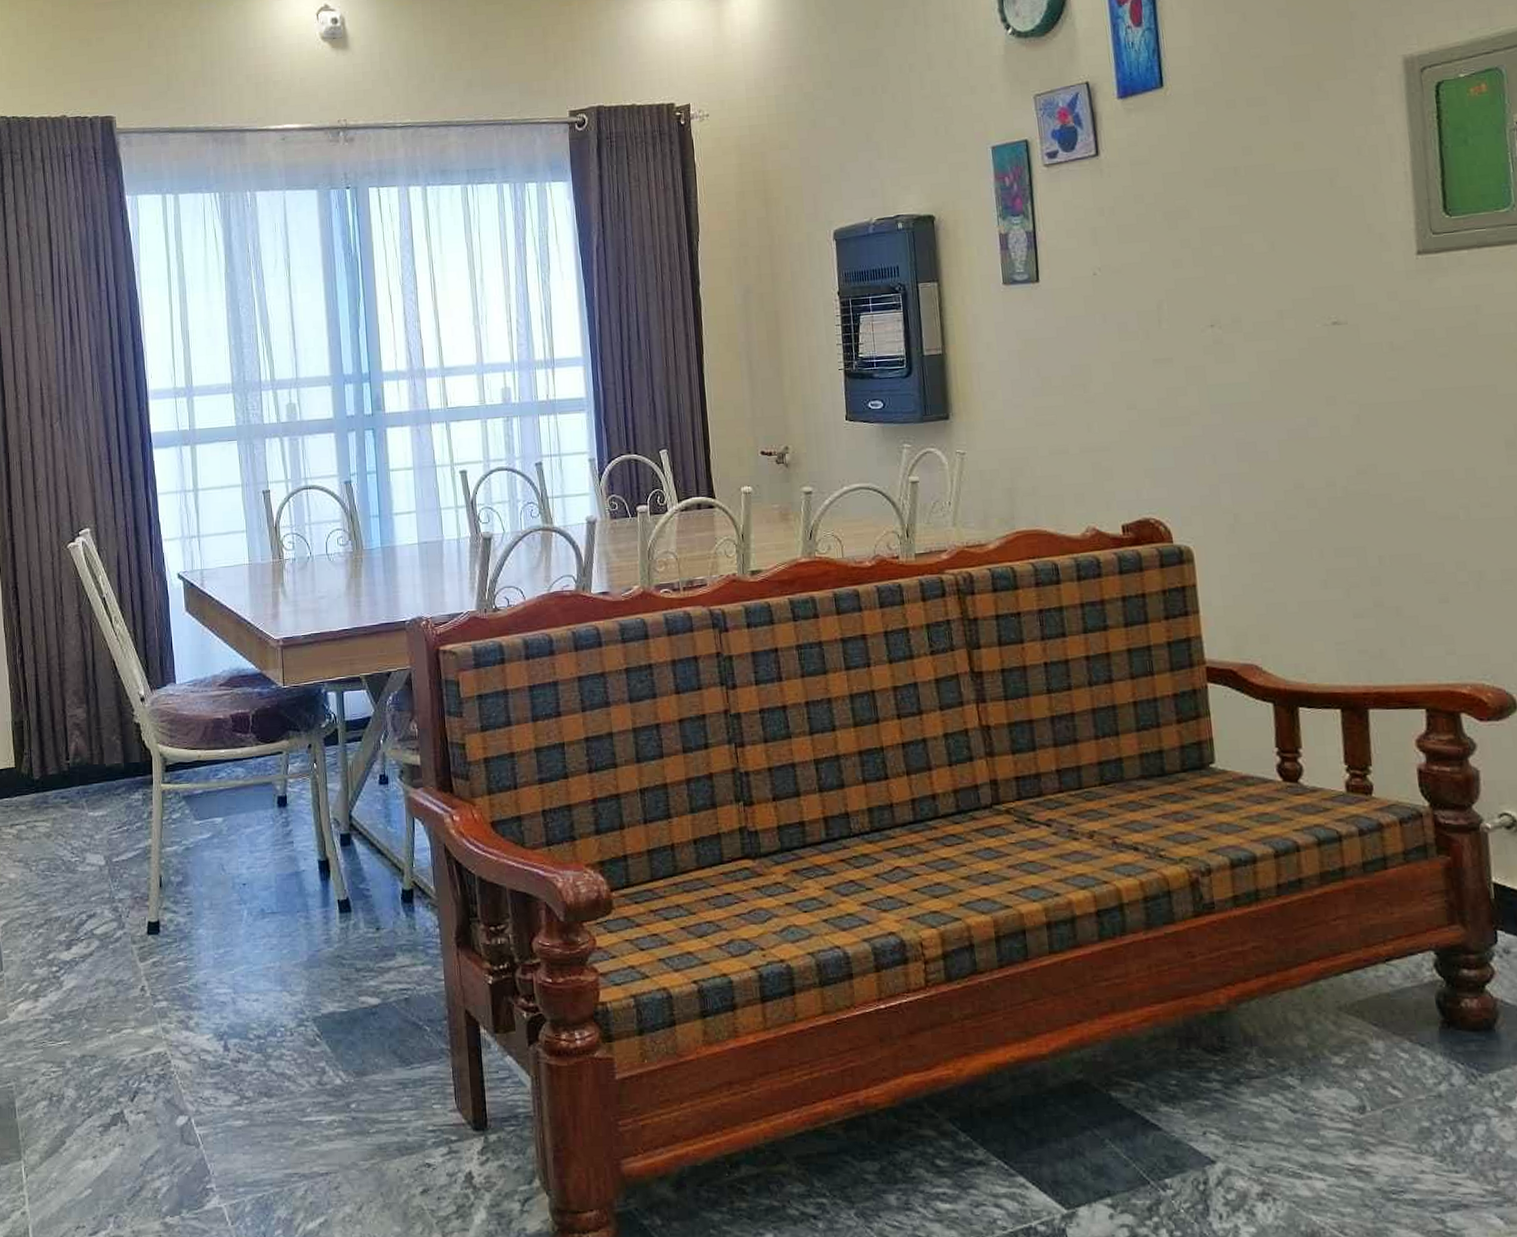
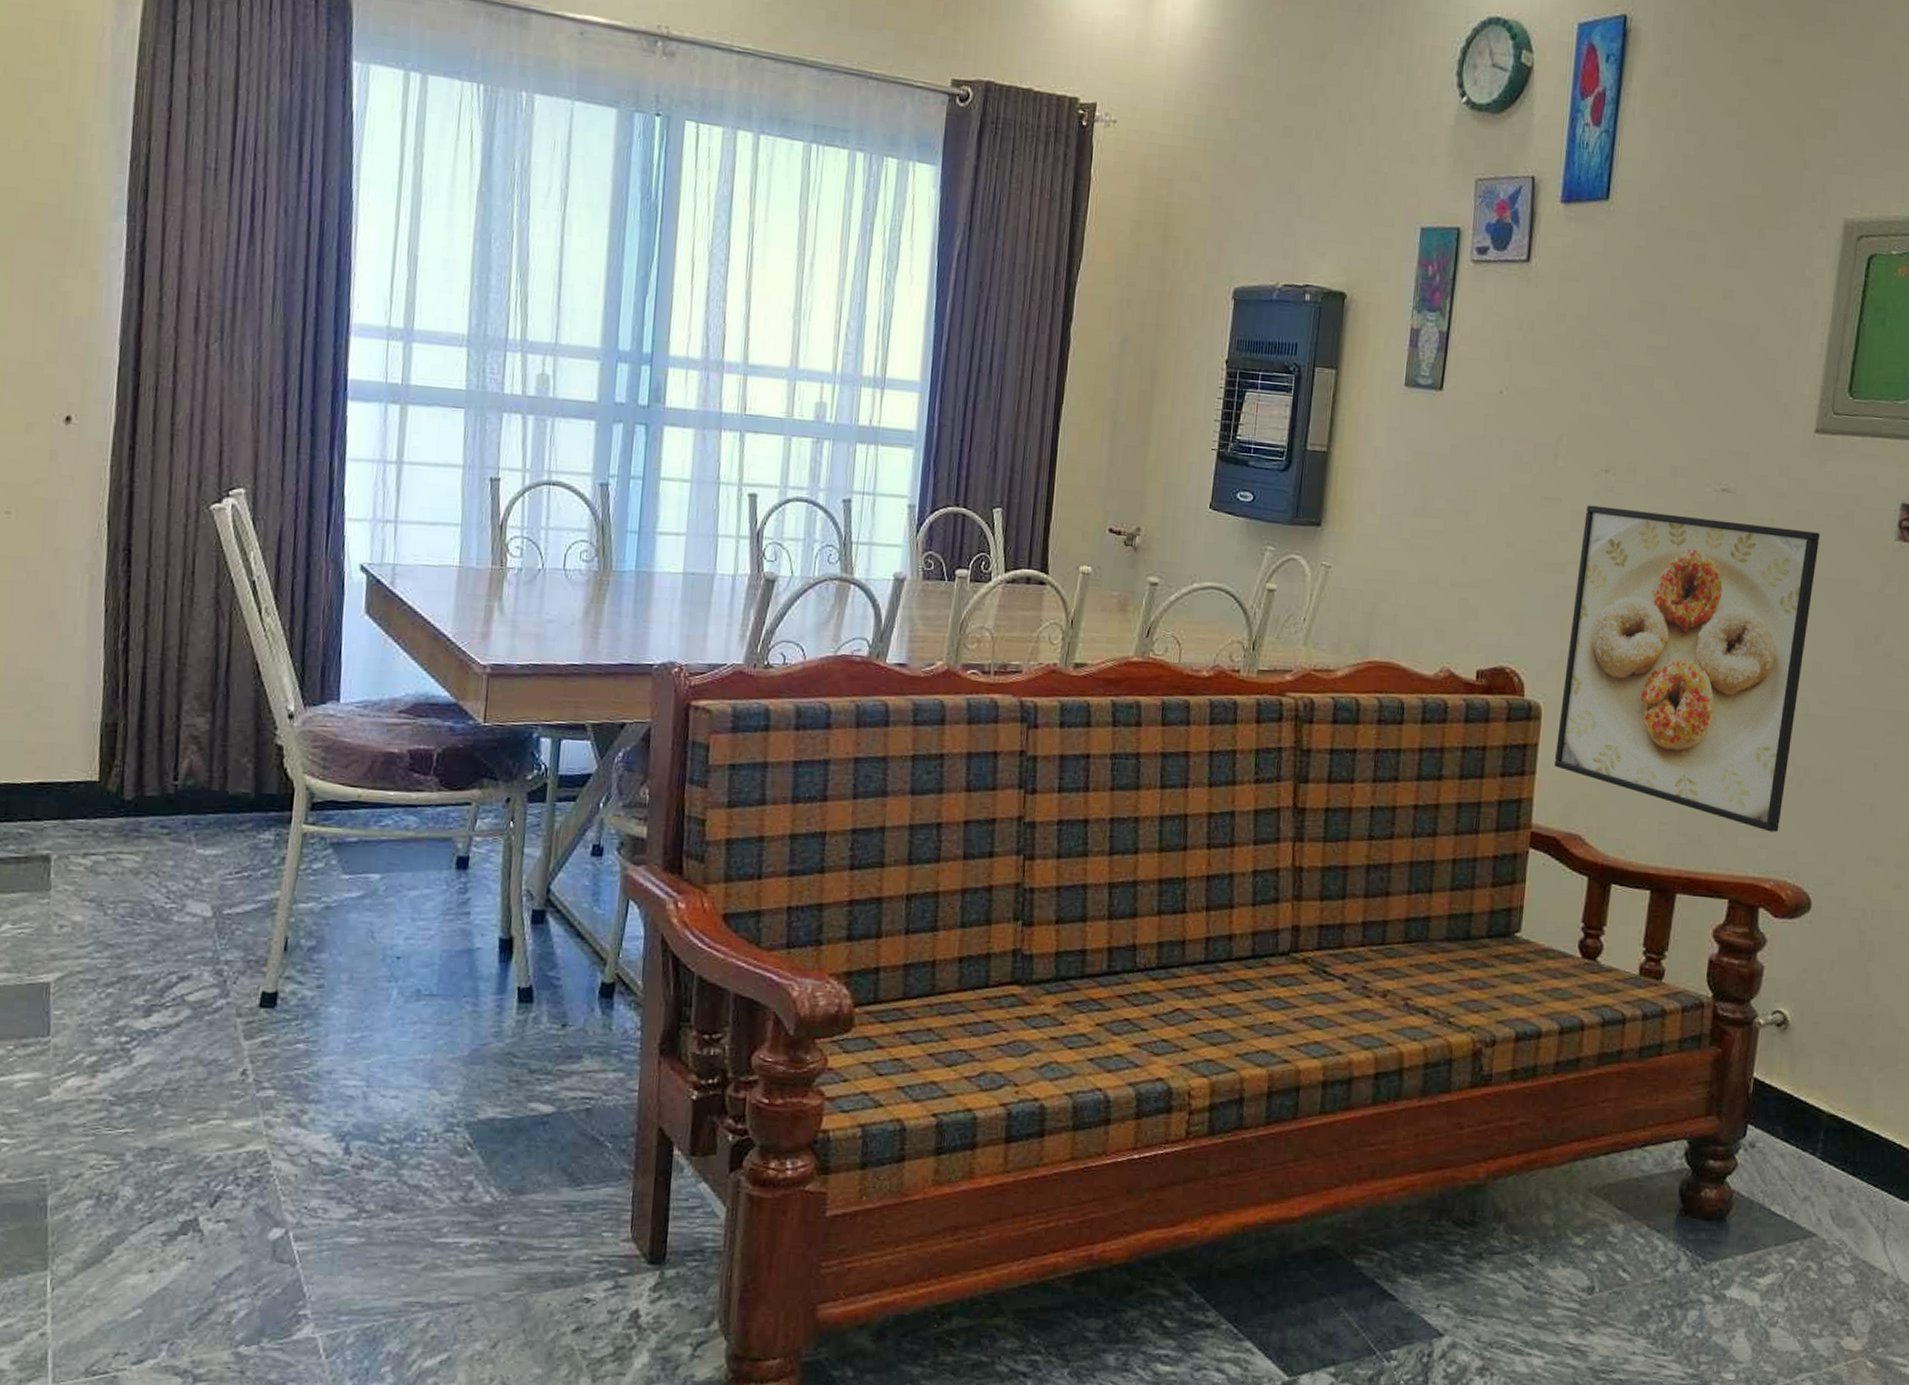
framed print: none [1199,346,1465,638] -> present [1554,505,1820,832]

